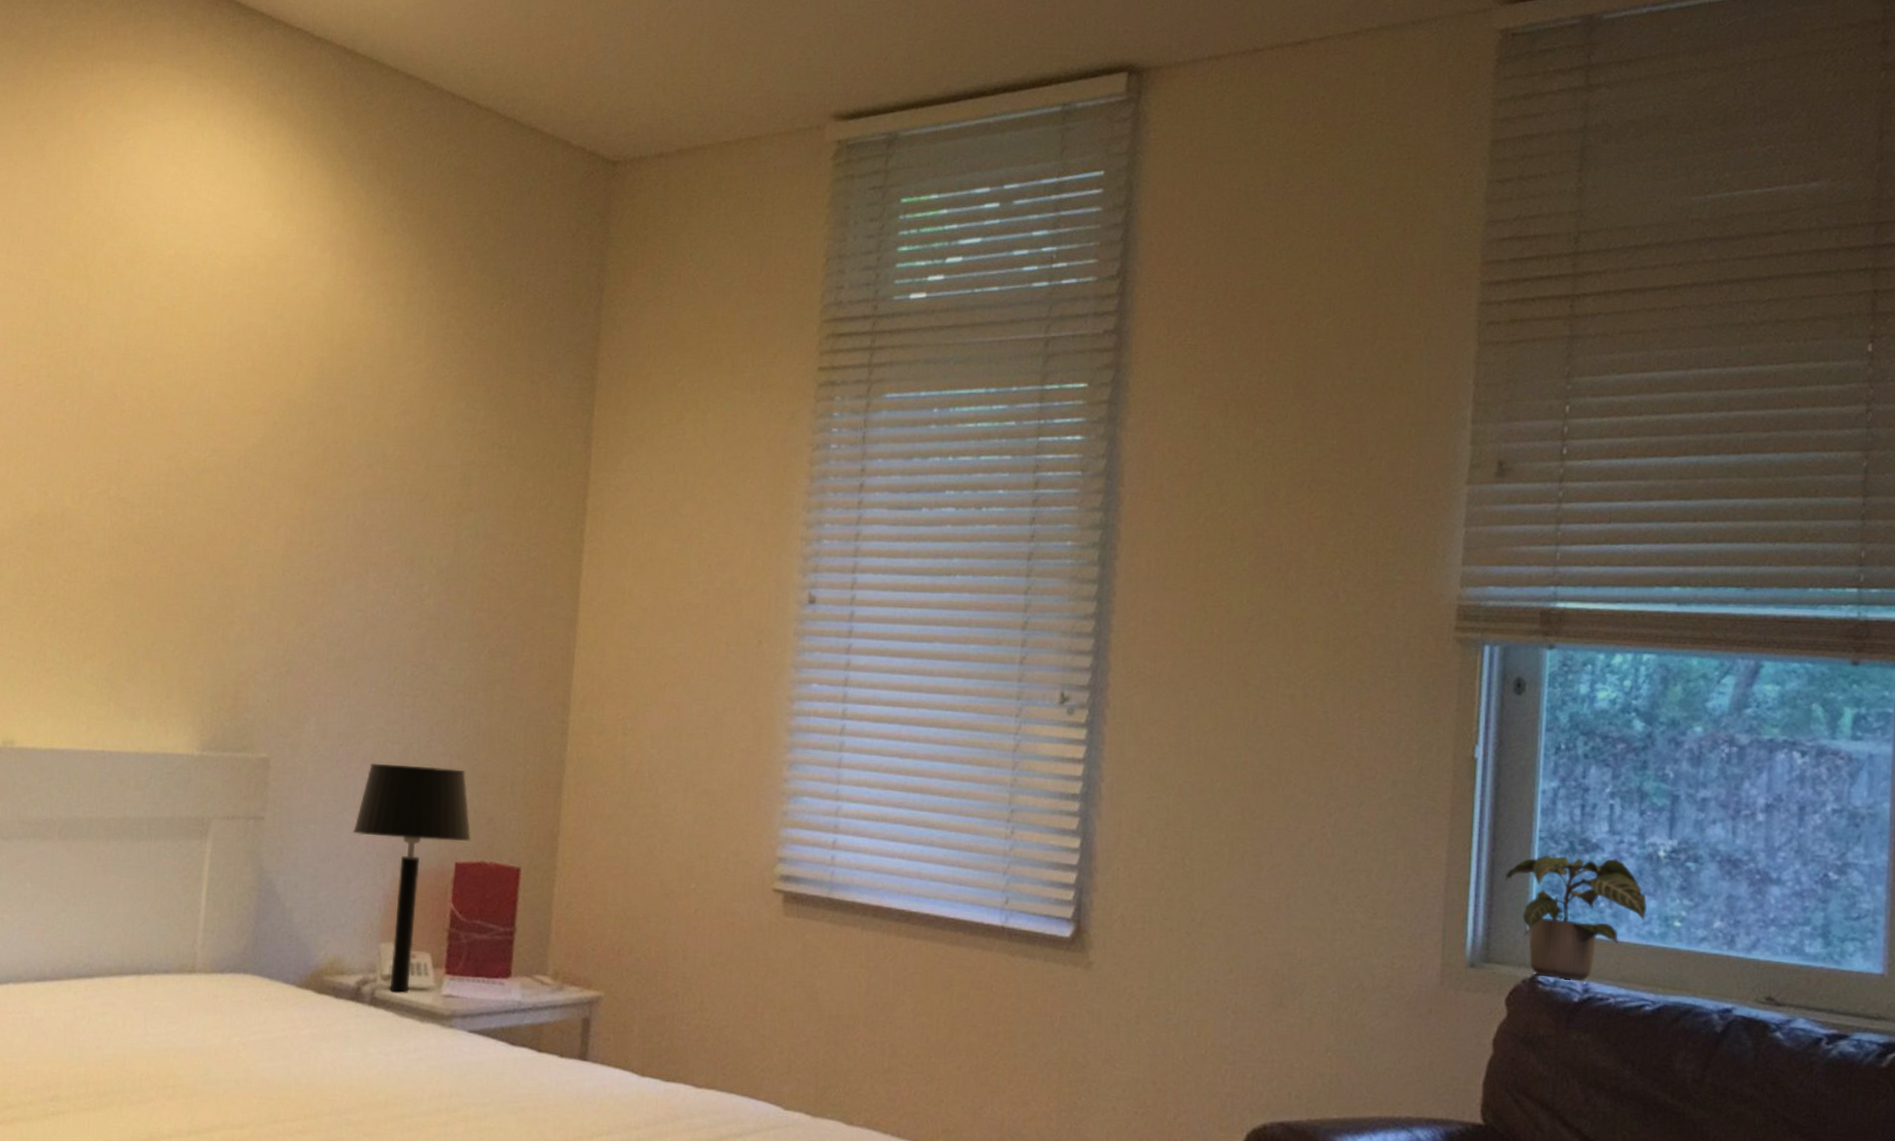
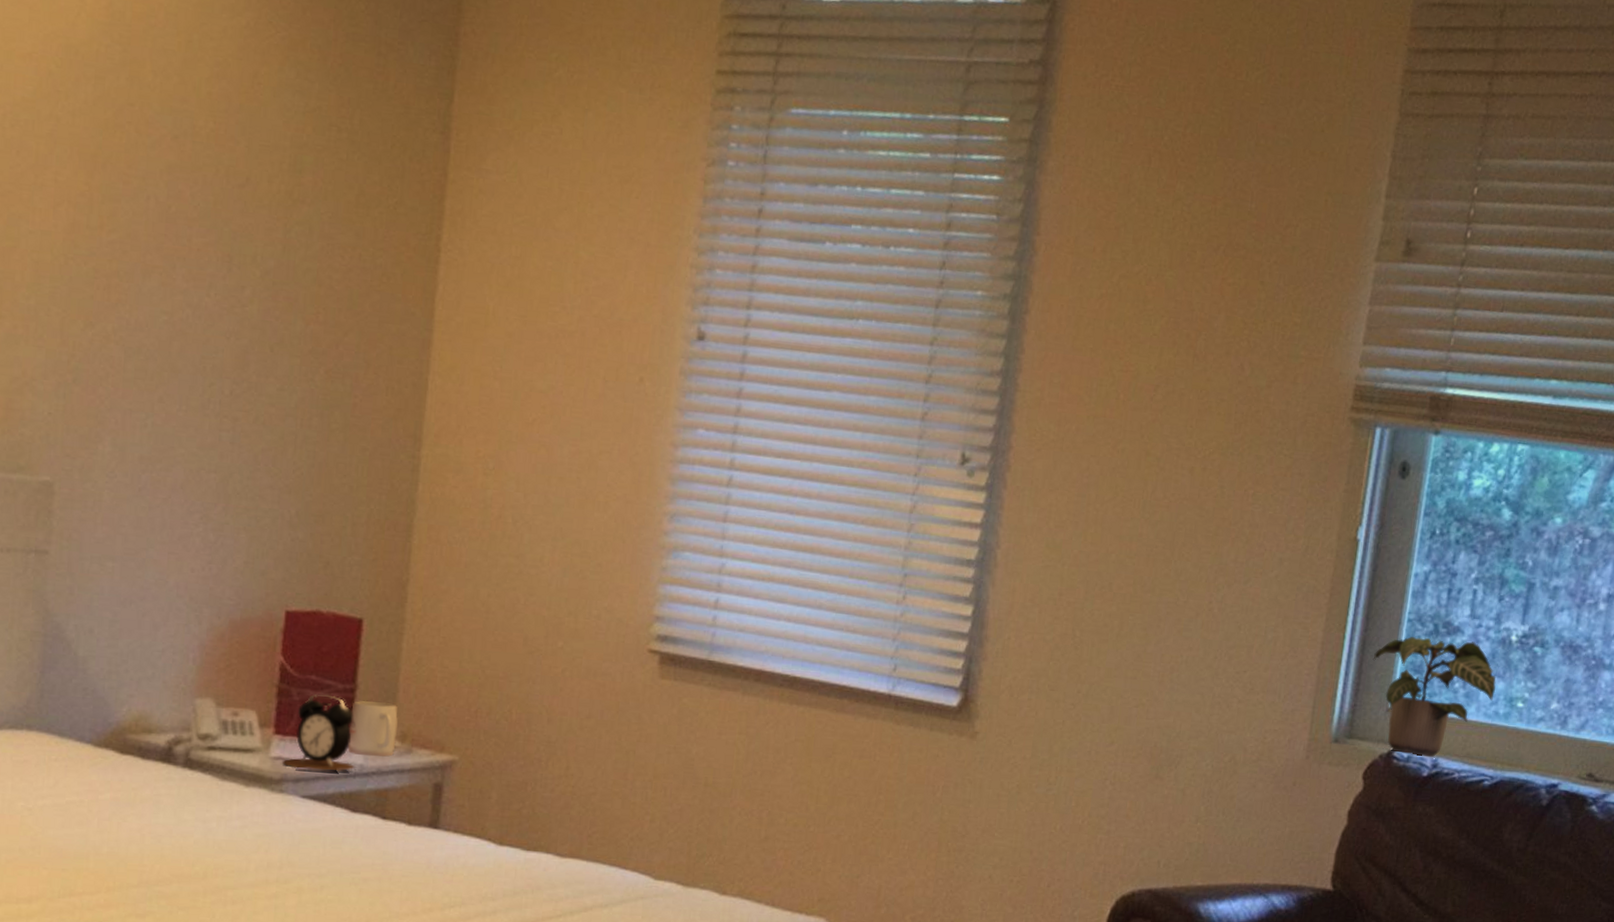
table lamp: present [352,764,471,994] -> none [160,494,304,756]
alarm clock: none [452,937,514,1008] -> present [283,694,355,772]
mug: none [508,942,551,994] -> present [348,701,398,757]

